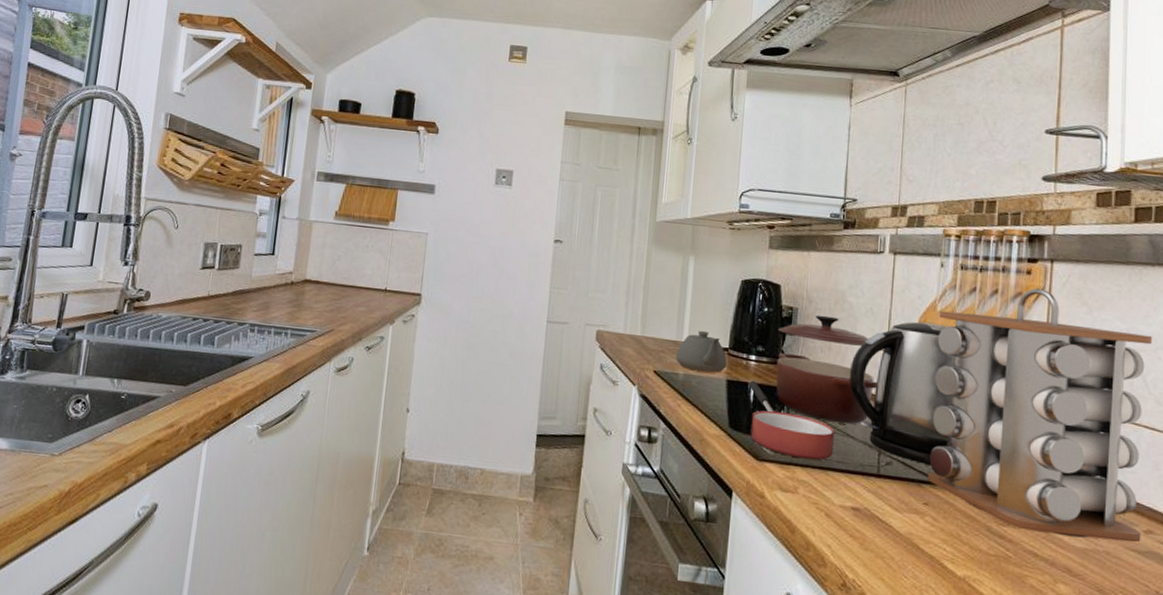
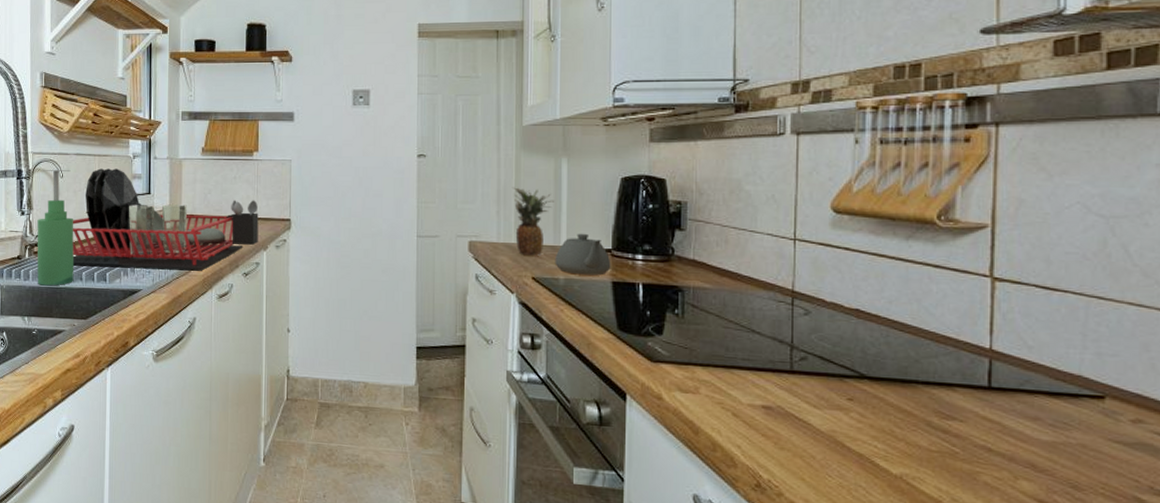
soap dispenser: none [134,218,188,347] -> present [37,170,74,286]
dish rack: none [177,222,389,342] -> present [72,168,259,271]
fruit: none [641,280,680,350] -> present [512,187,554,256]
frying pan: present [748,380,834,460] -> none [636,280,737,359]
saucepan: present [776,315,877,425] -> none [666,207,784,320]
kettle: present [849,322,954,466] -> none [751,205,877,360]
spice rack: present [927,288,1153,543] -> none [850,157,1136,434]

